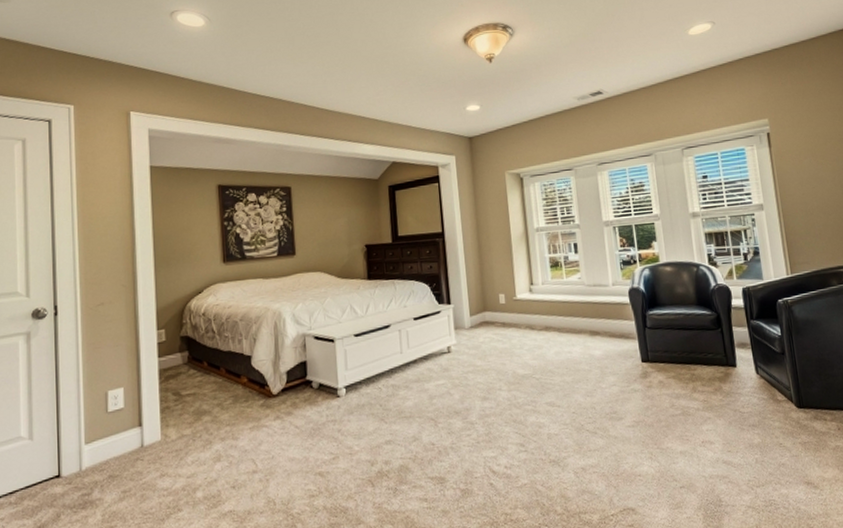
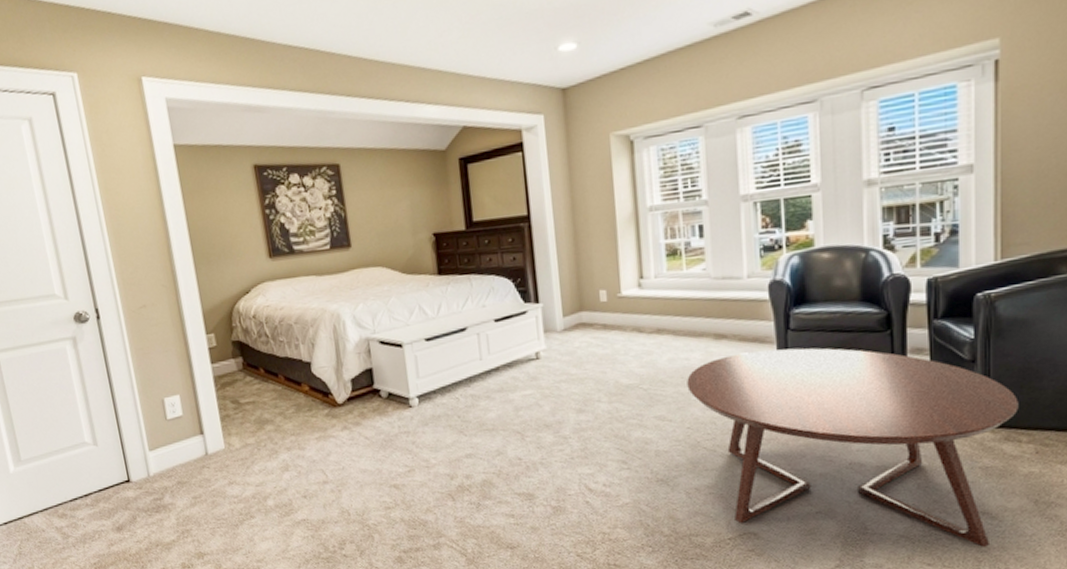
coffee table: none [570,343,820,514] -> present [687,348,1019,547]

